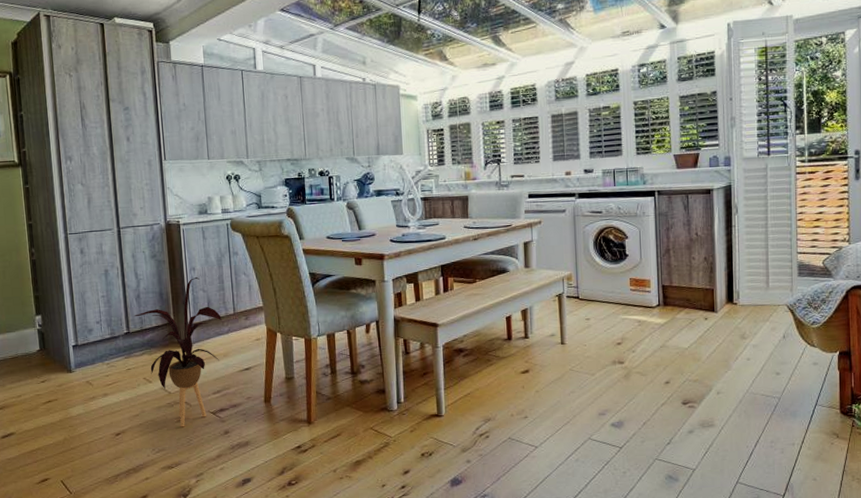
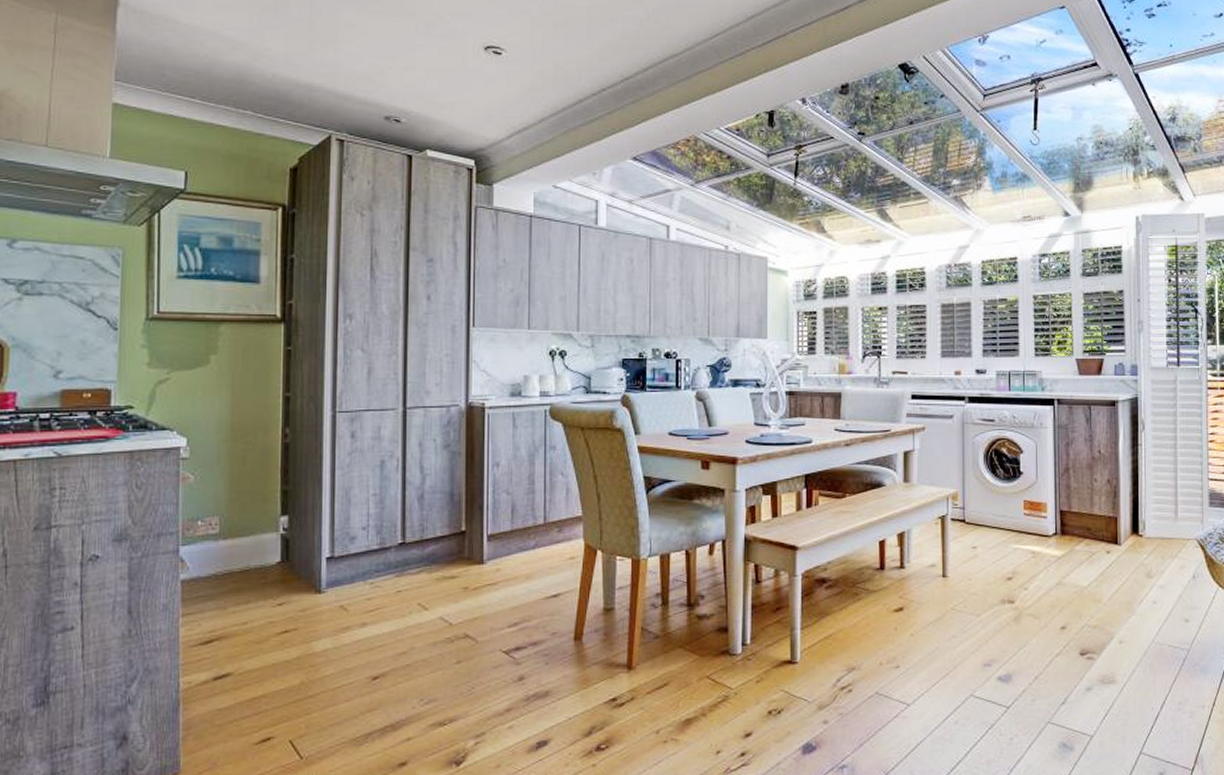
house plant: present [133,277,222,427] -> none [413,476,528,671]

